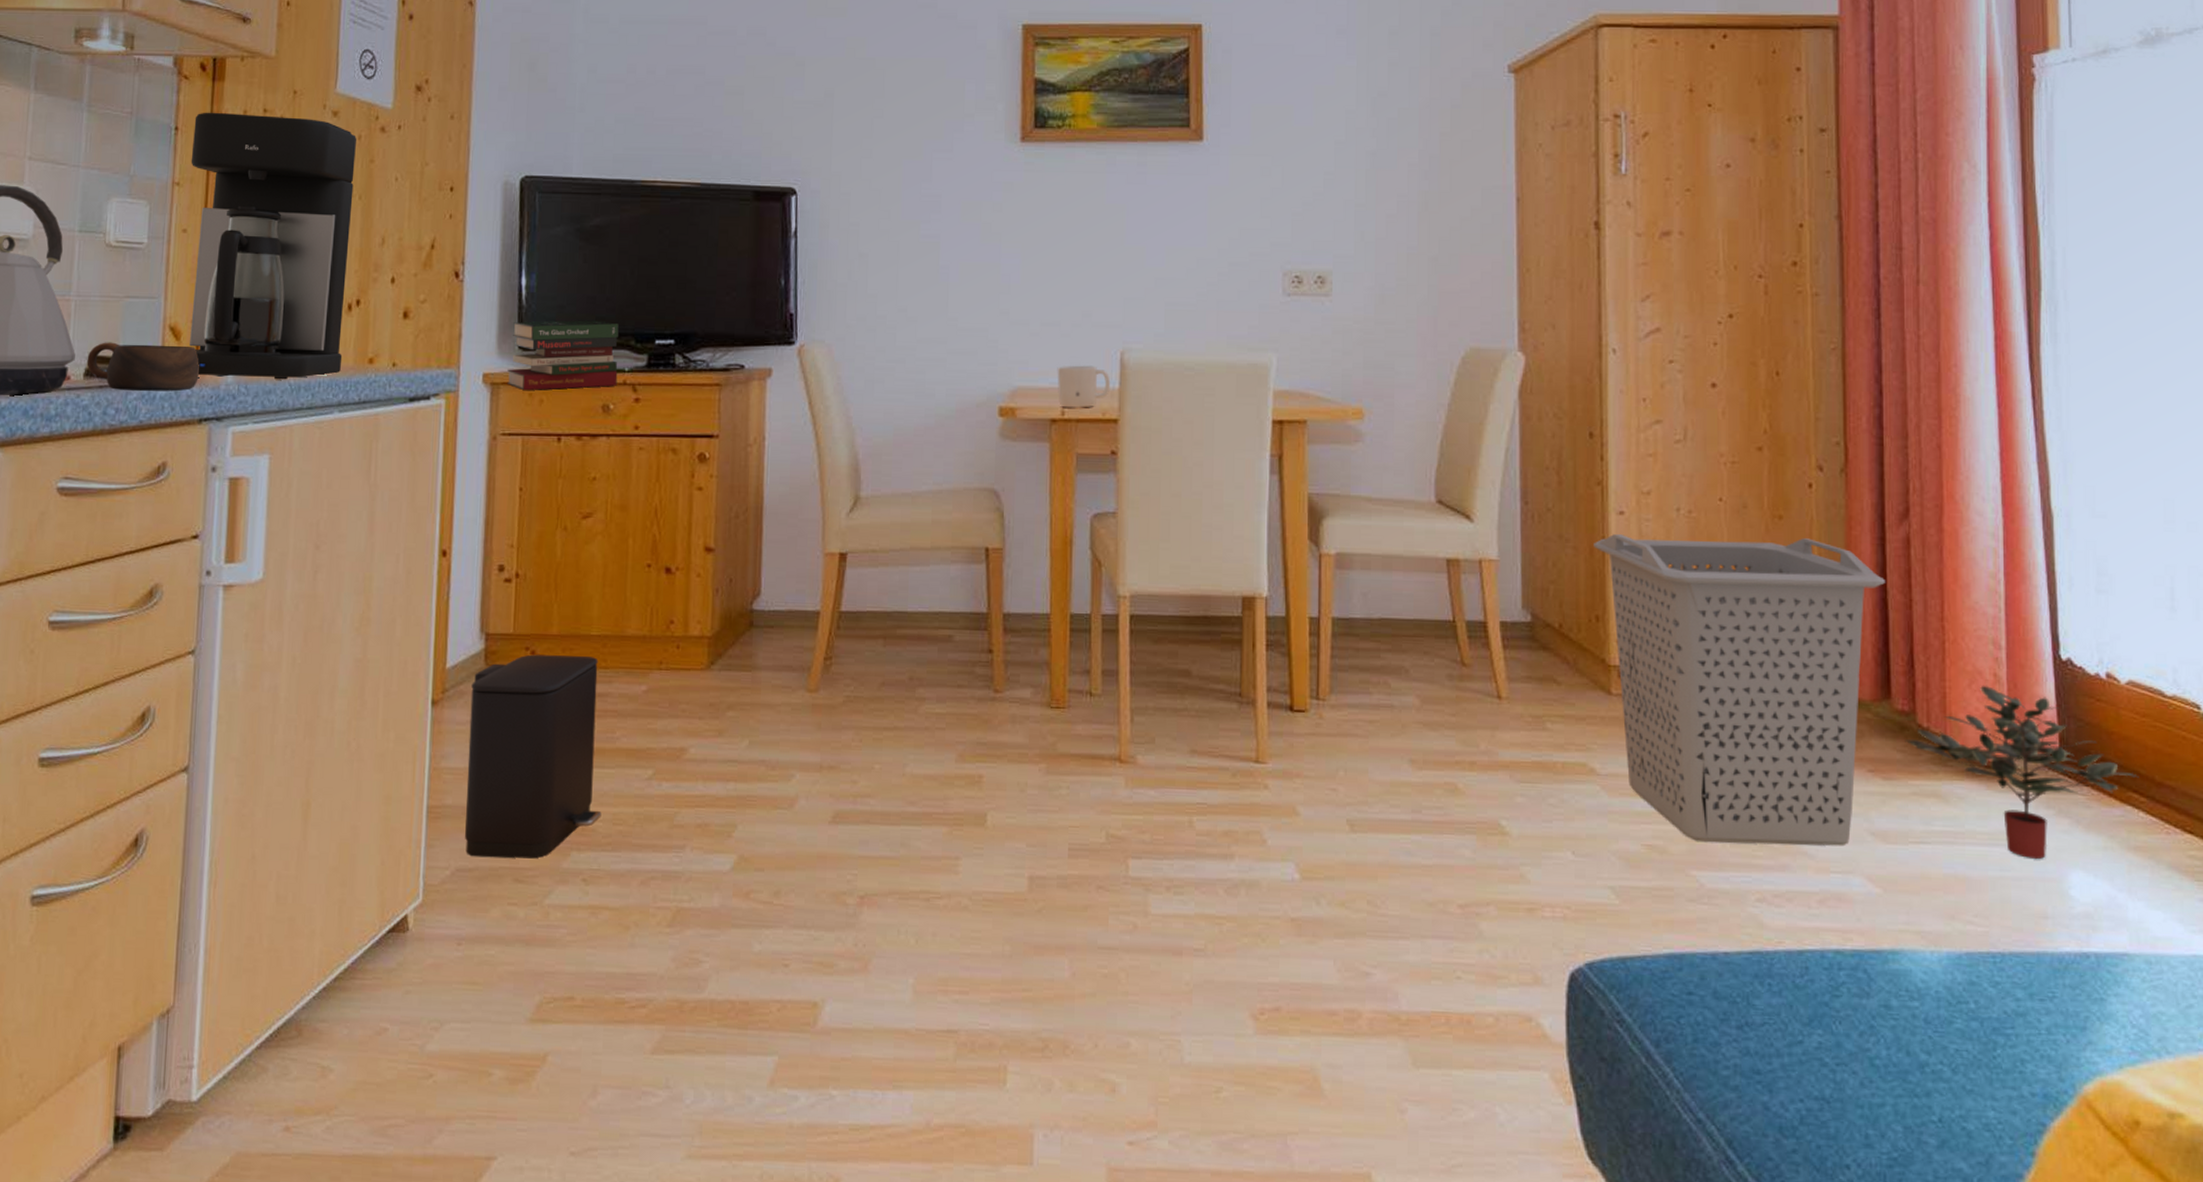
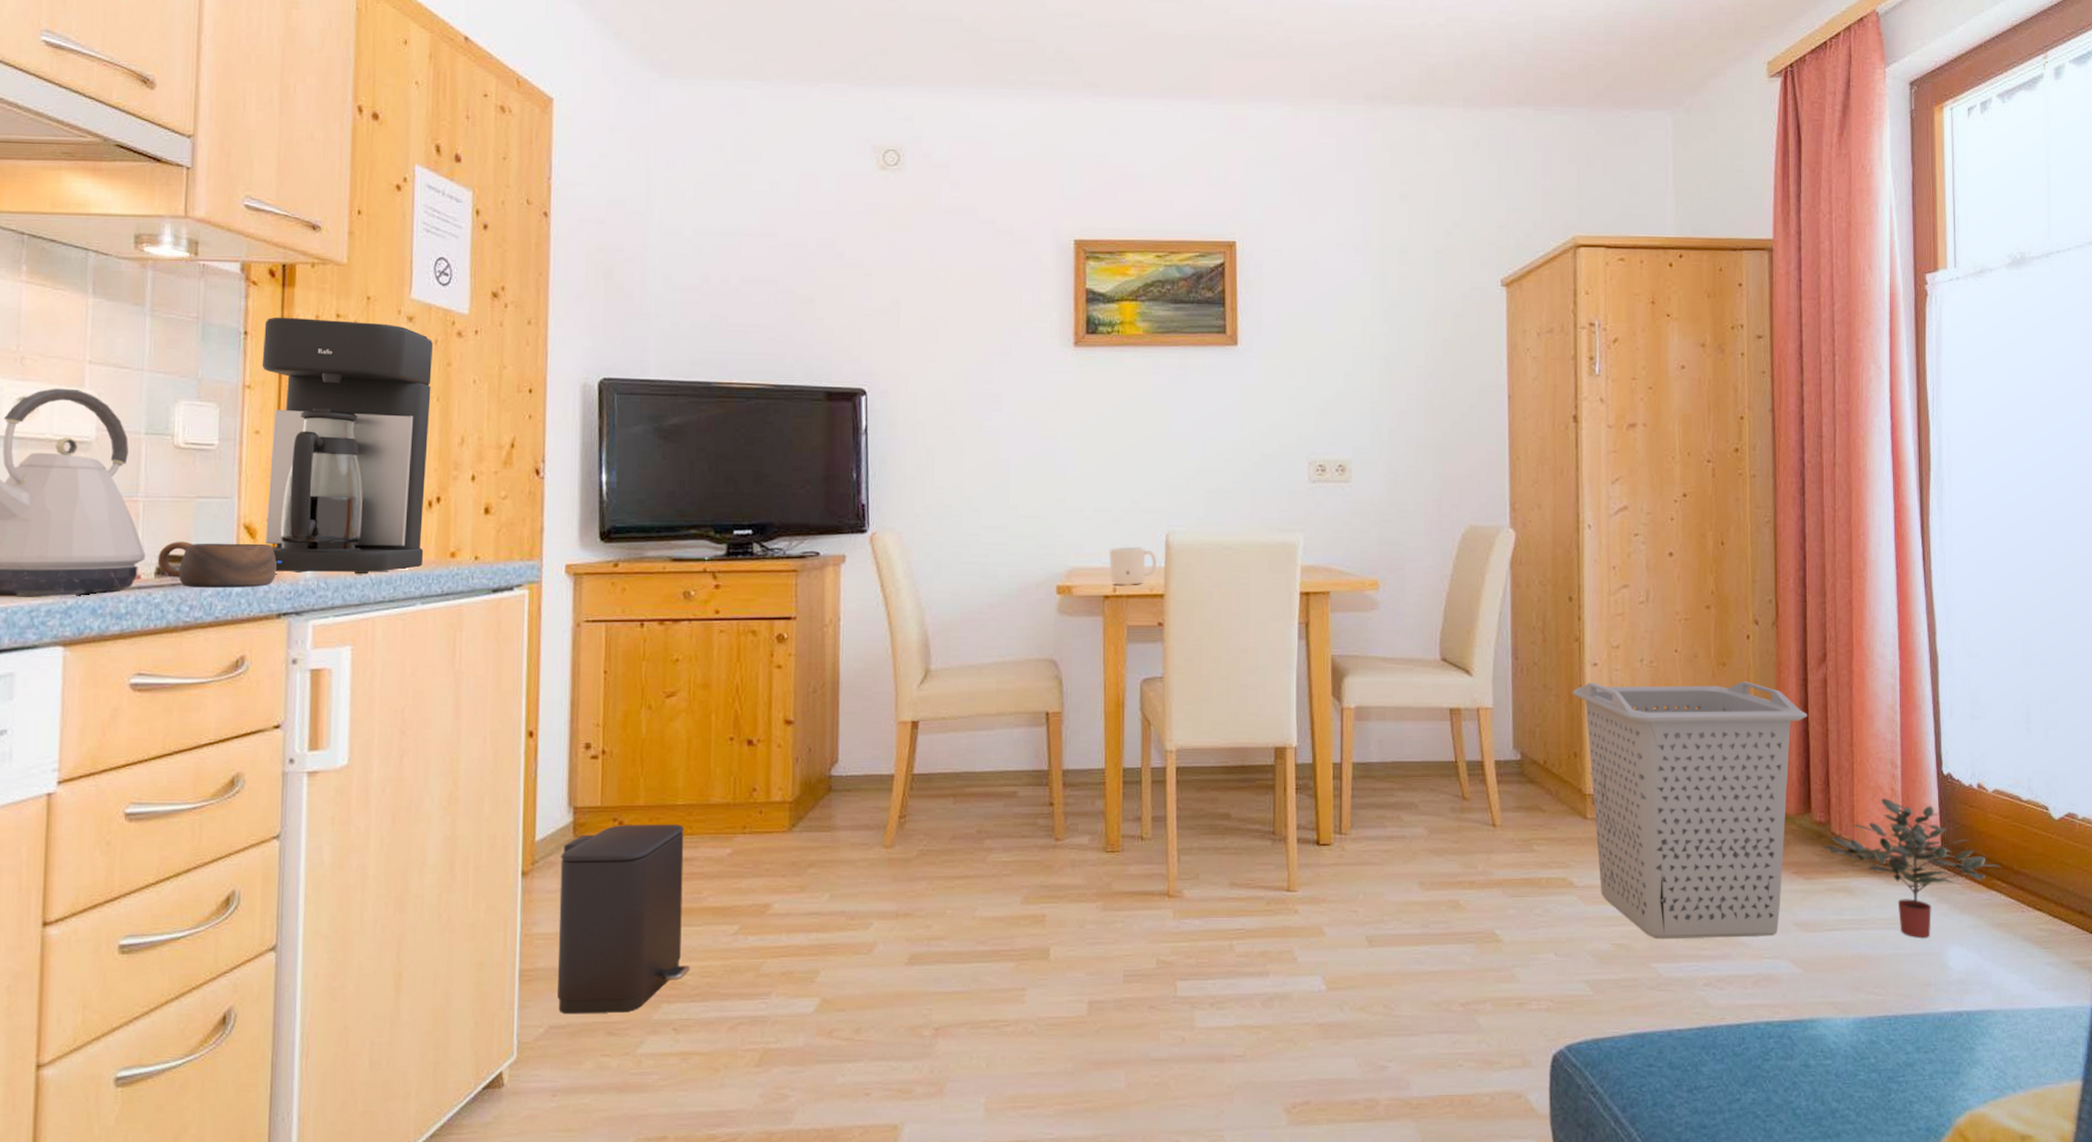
books: present [507,320,619,391] -> none [589,513,698,580]

